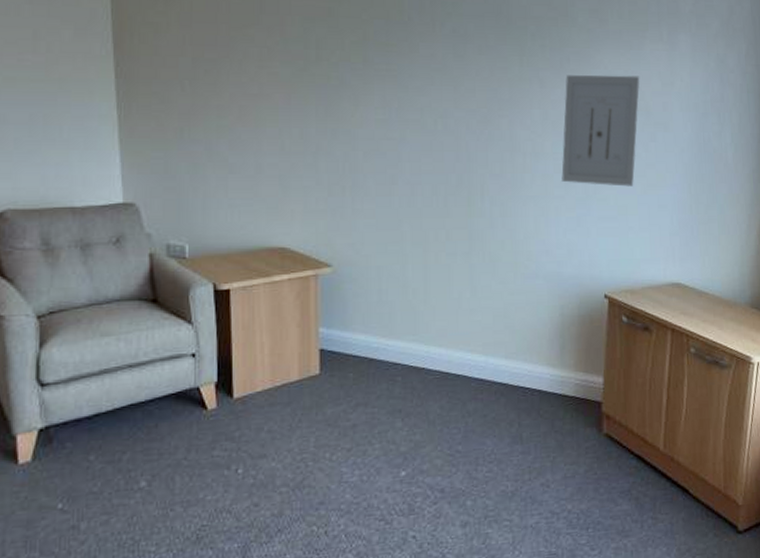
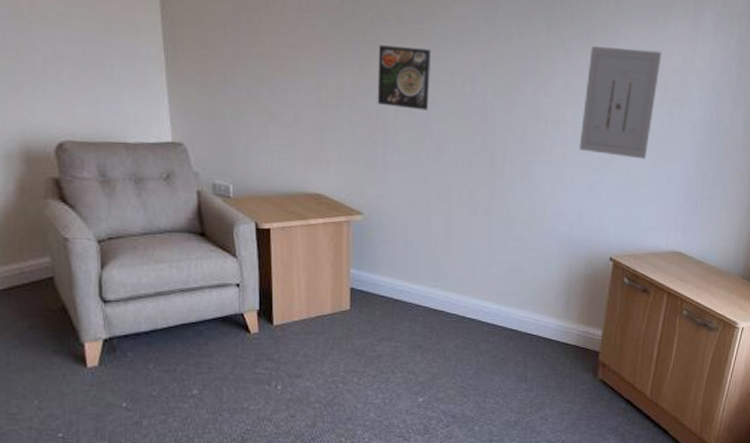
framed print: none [344,88,399,152] -> present [377,45,431,111]

